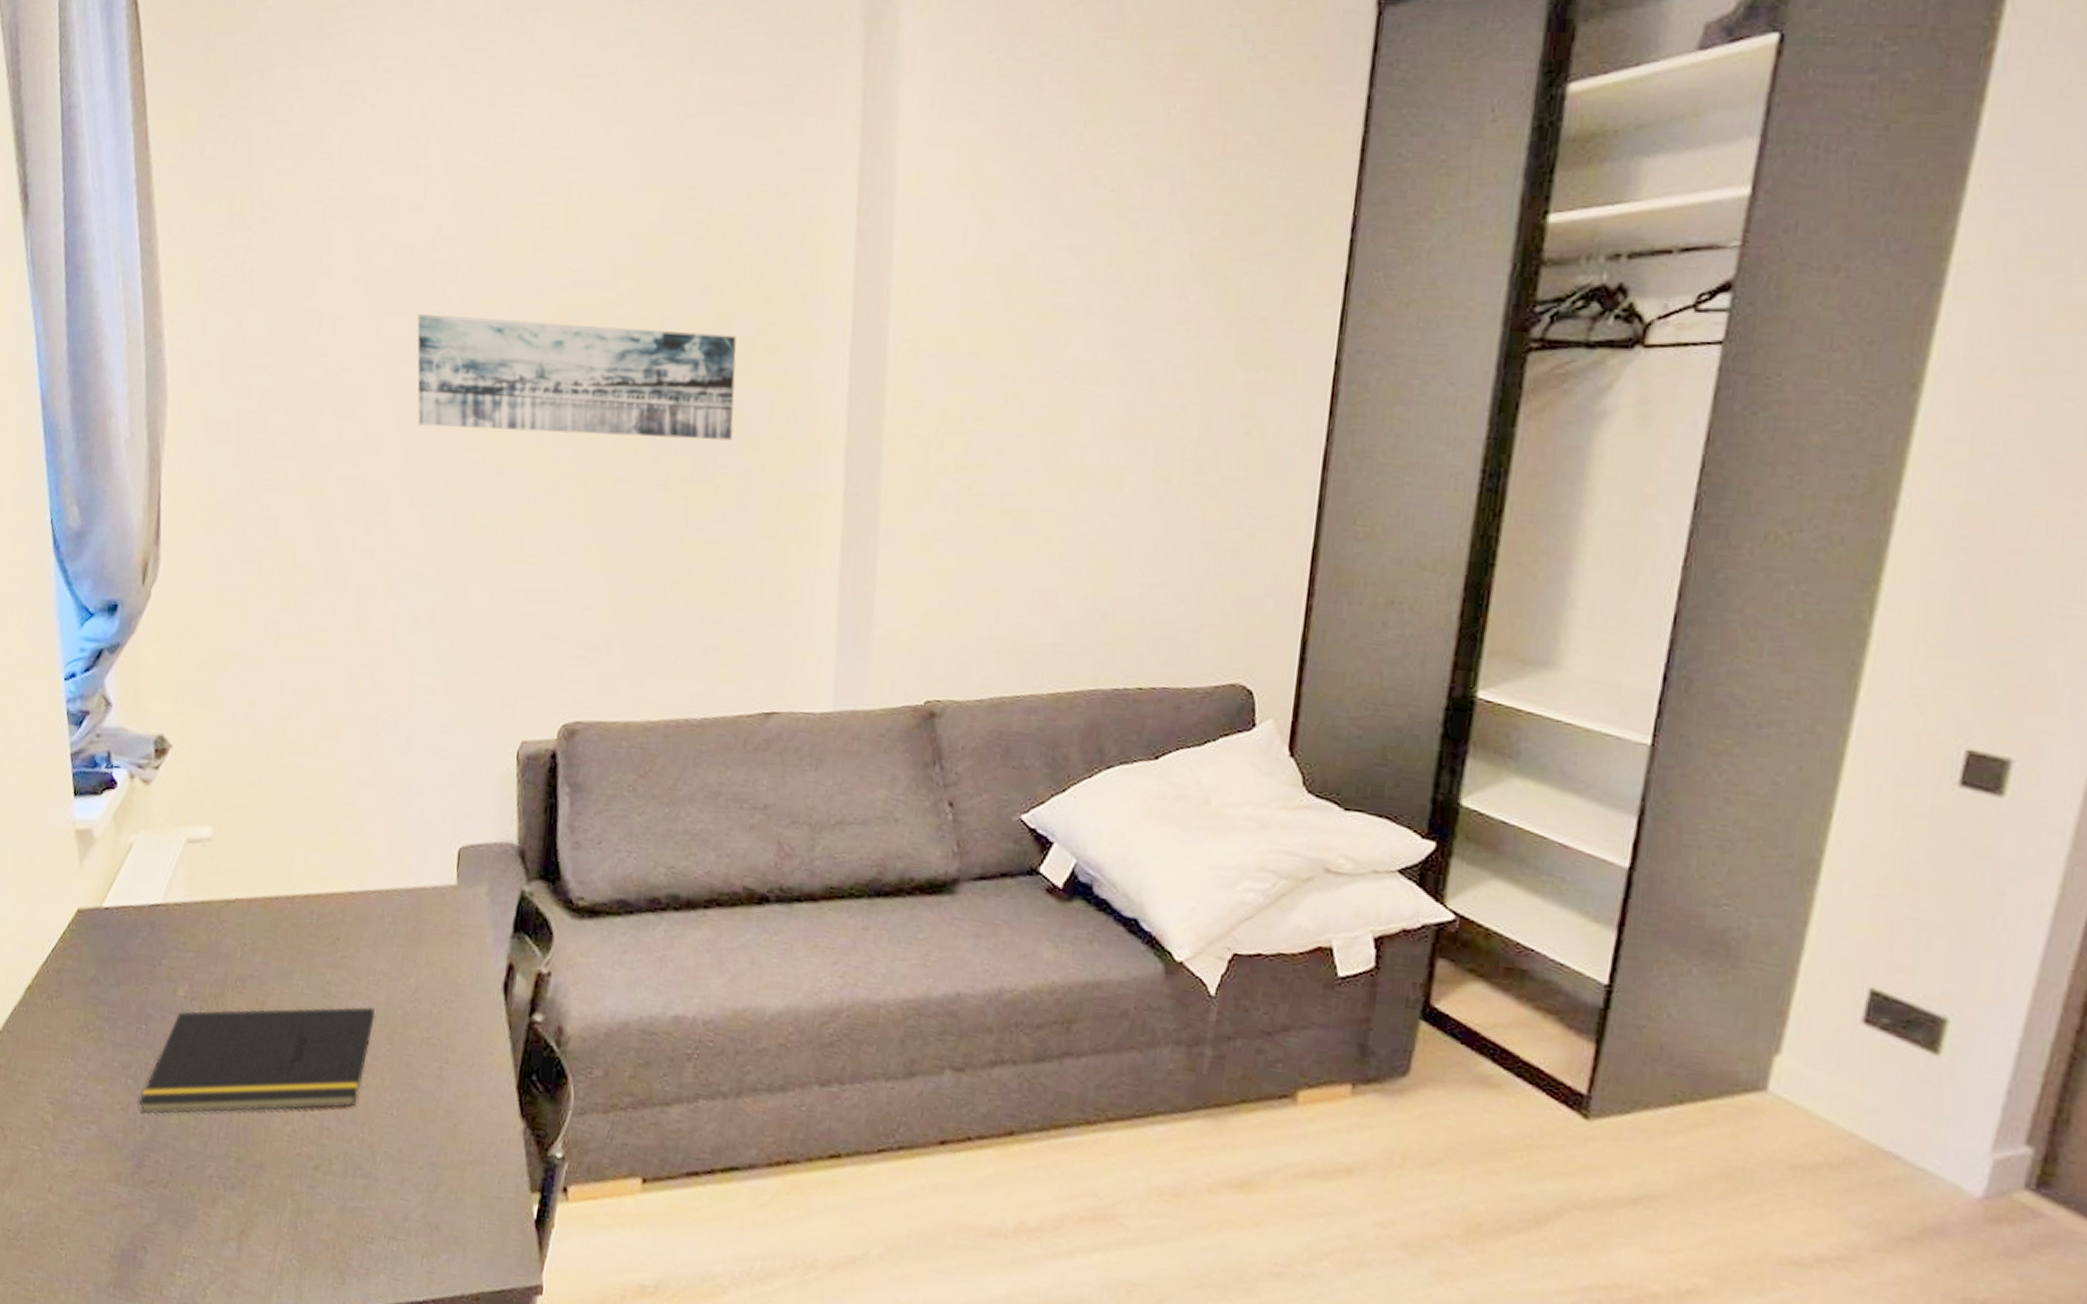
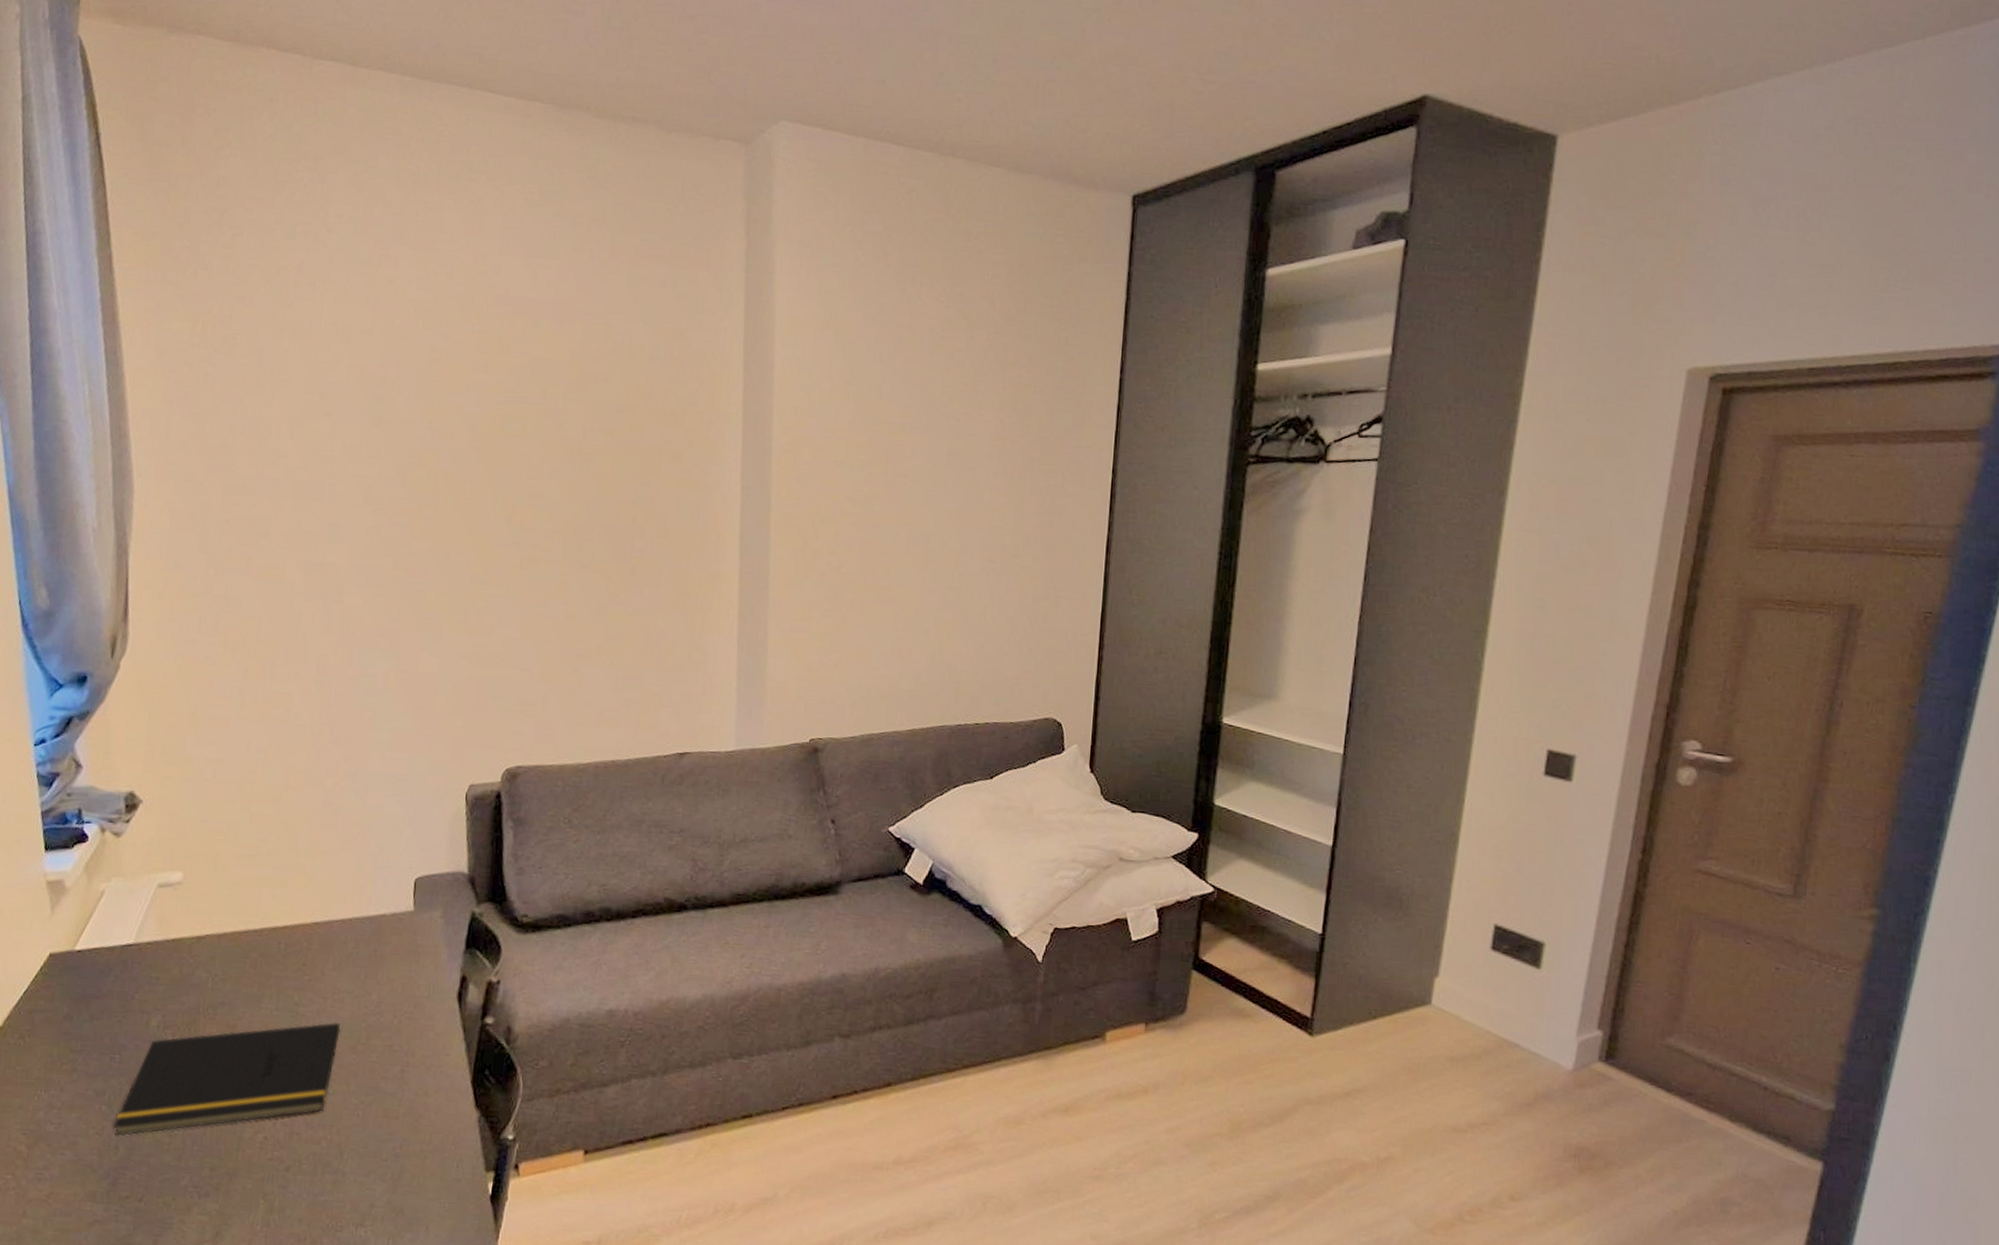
wall art: present [417,314,737,441] -> none [368,422,648,530]

